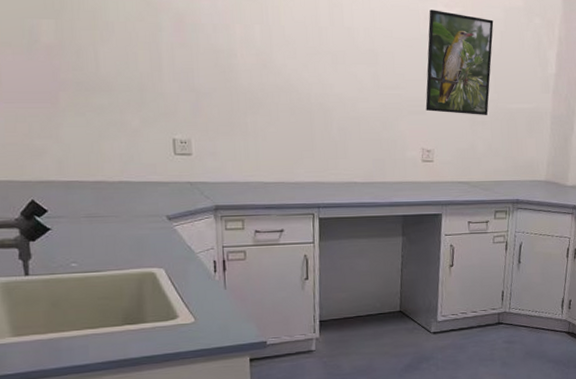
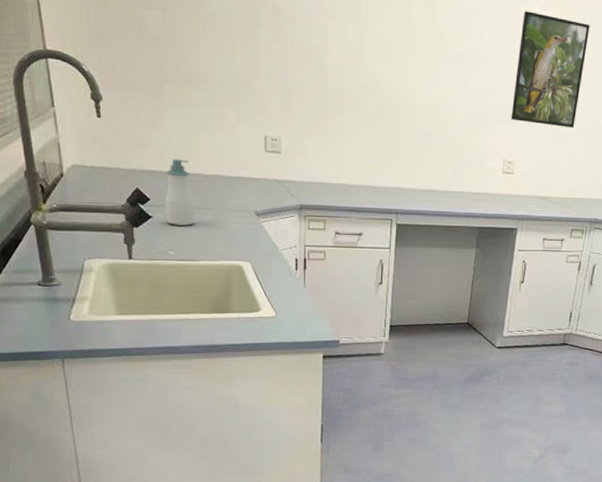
soap bottle: none [64,167,100,236] -> present [165,159,195,226]

